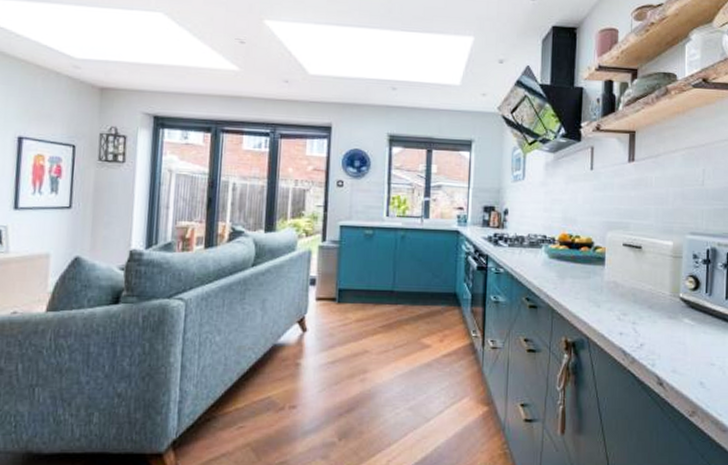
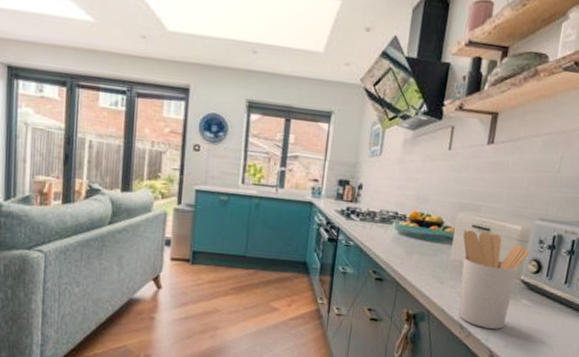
utensil holder: none [614,249,685,353] -> present [458,230,530,329]

